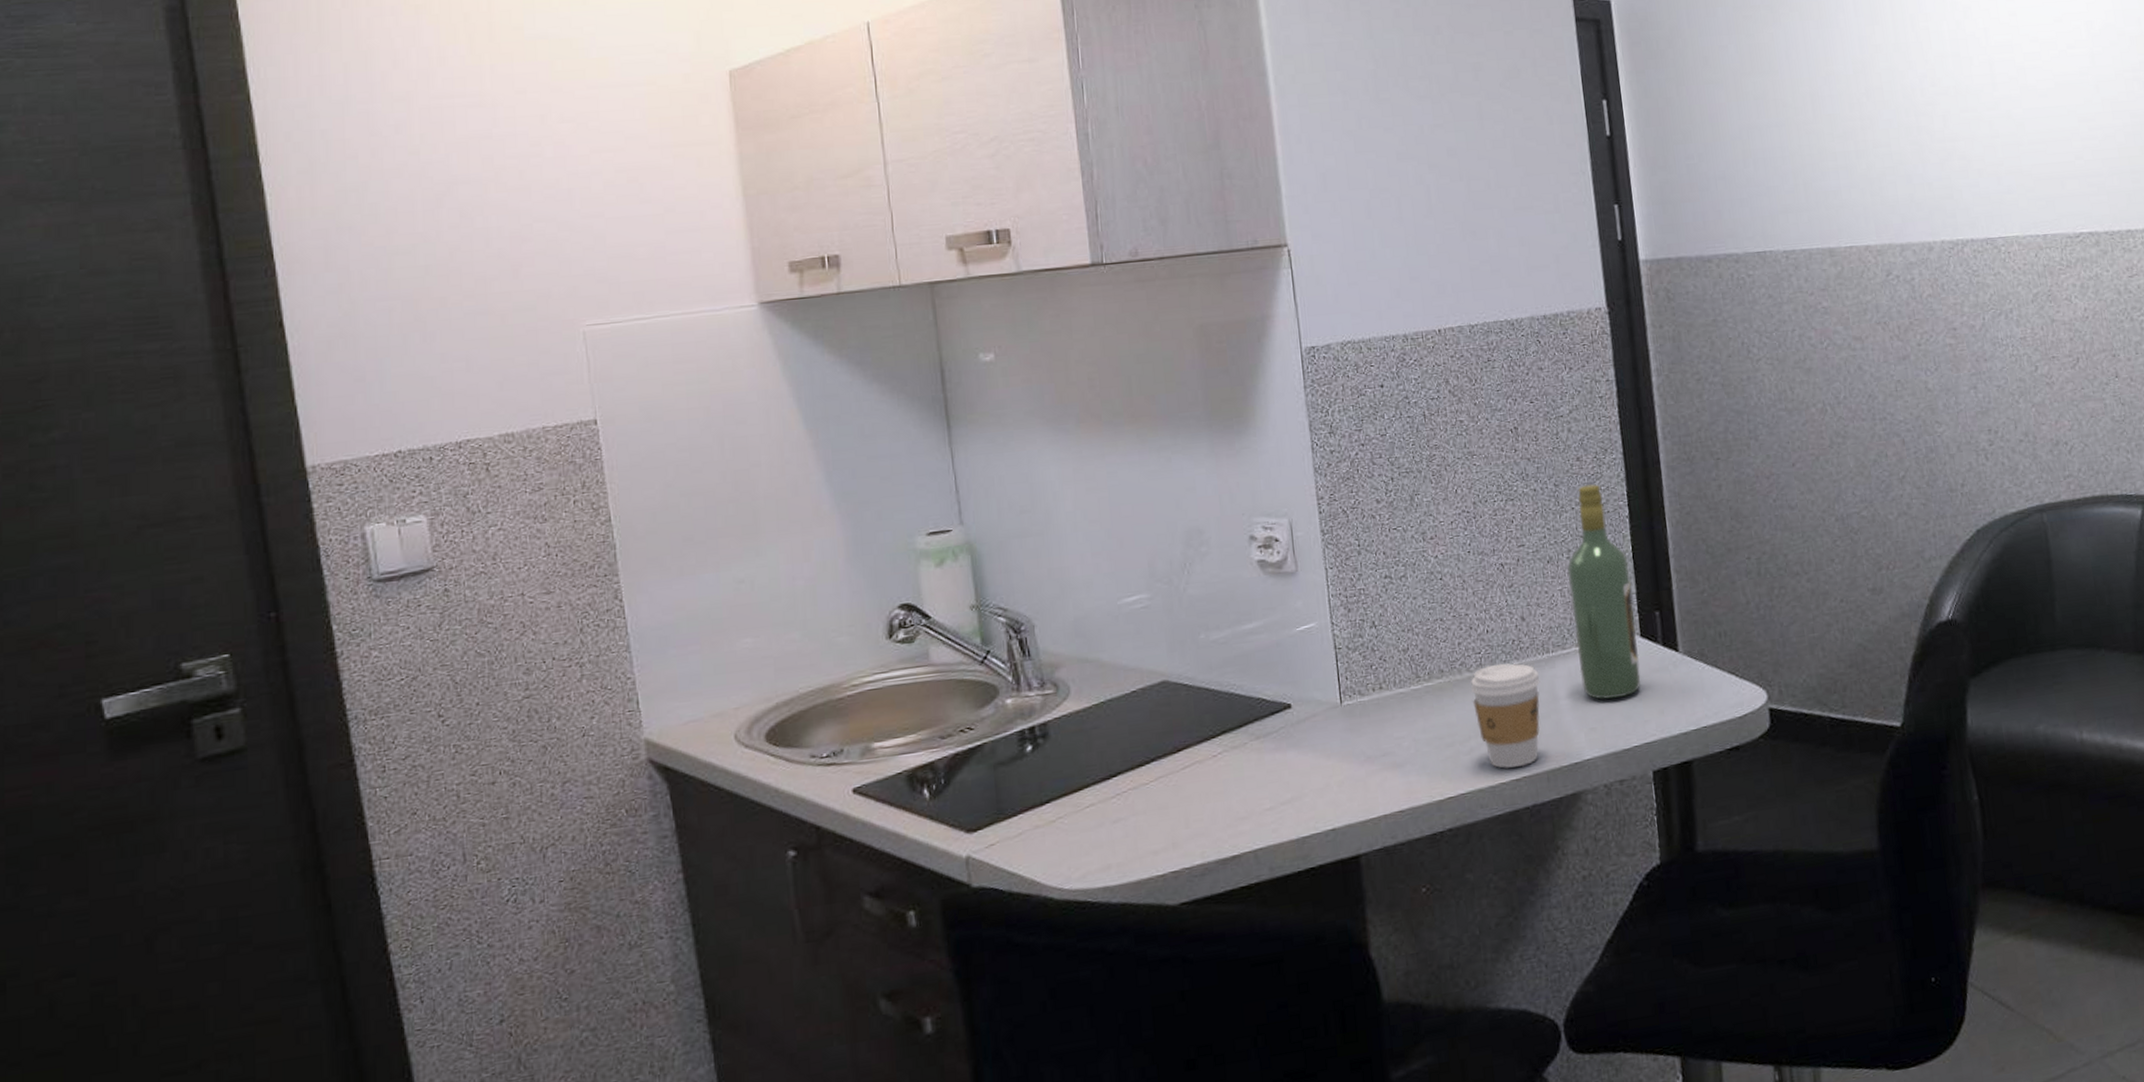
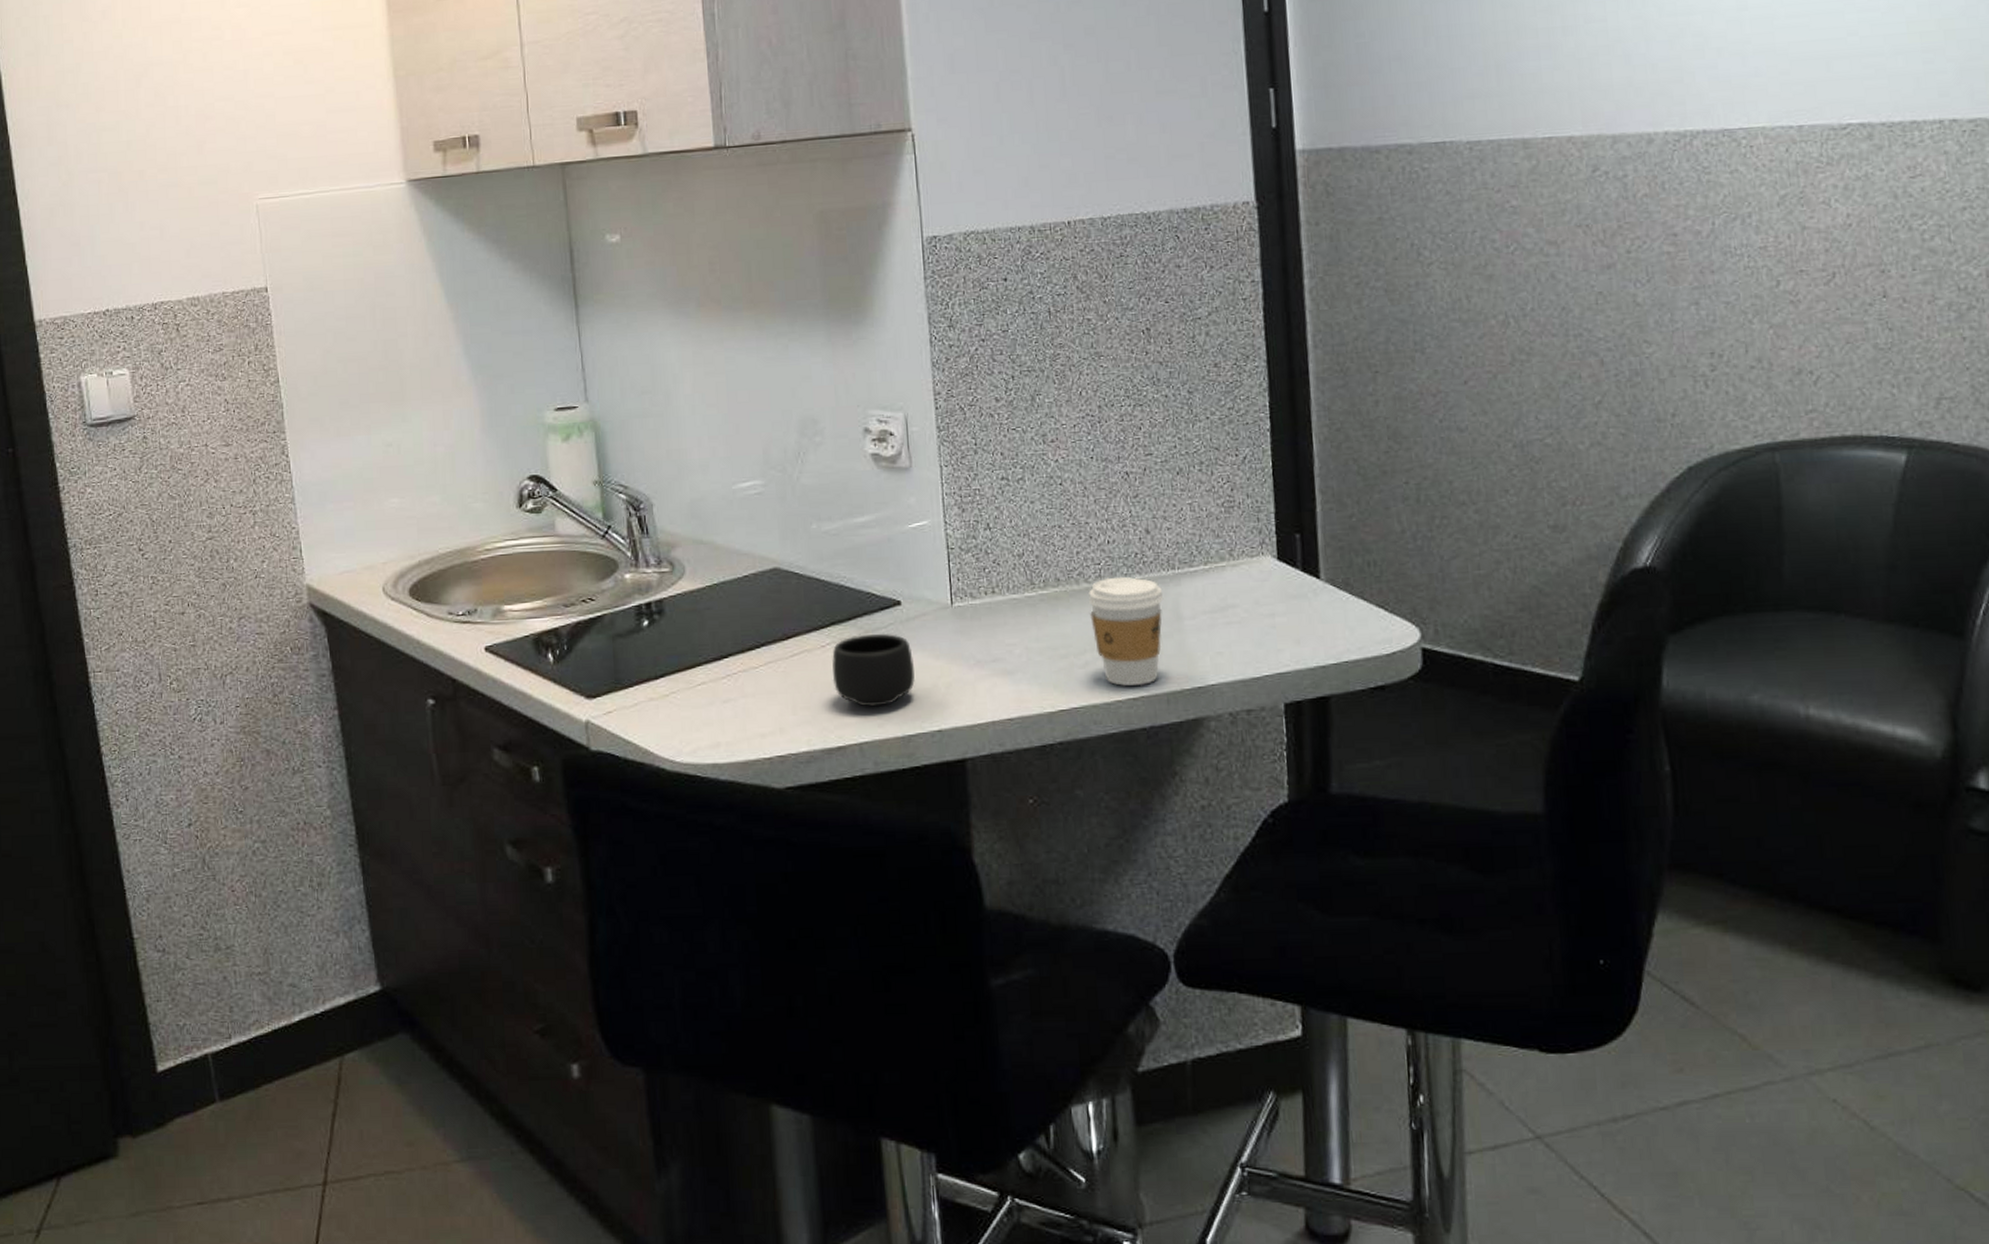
mug: none [1224,737,1308,813] -> present [832,633,915,707]
wine bottle: present [1567,484,1641,699] -> none [1199,393,1276,623]

